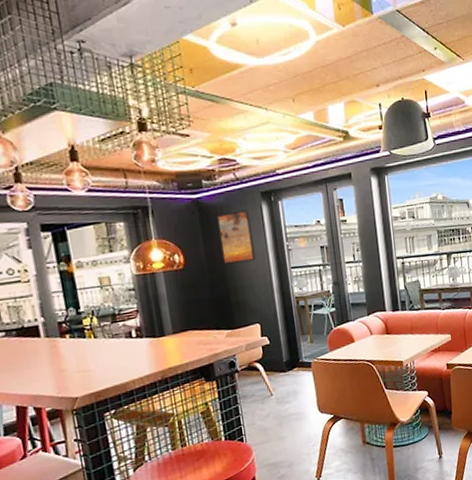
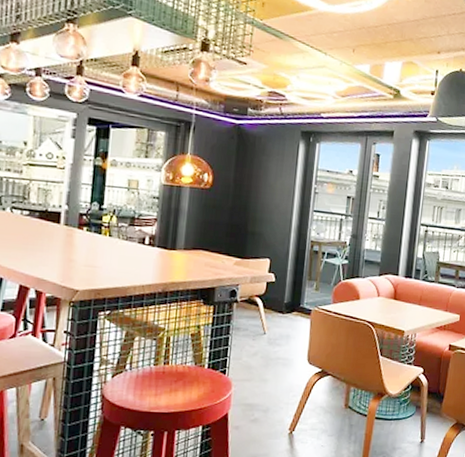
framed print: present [217,210,255,264] -> none [249,143,286,196]

